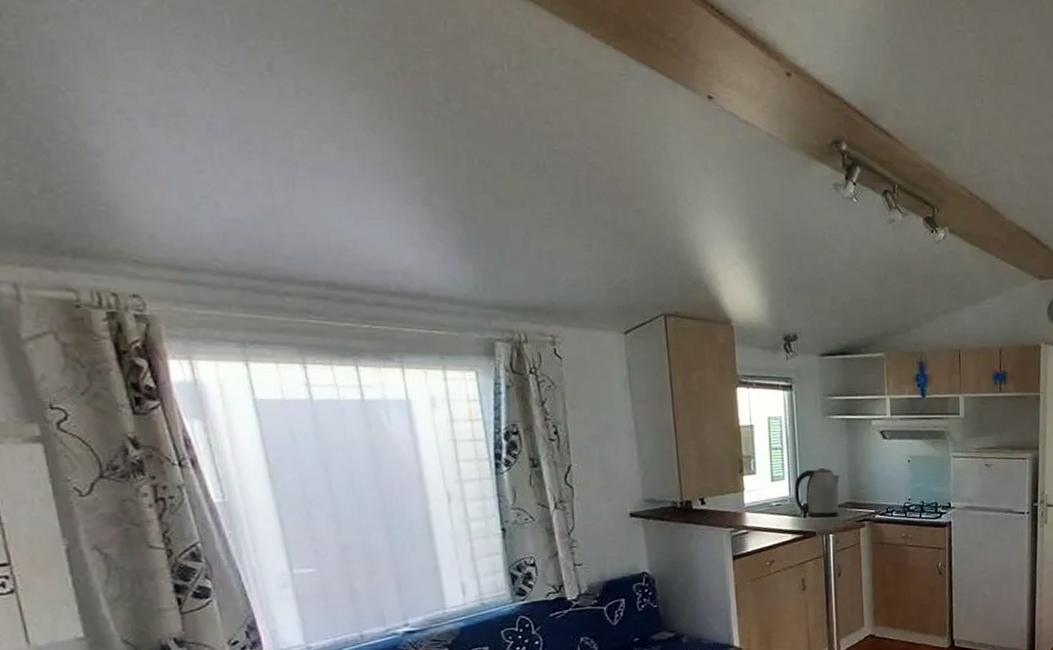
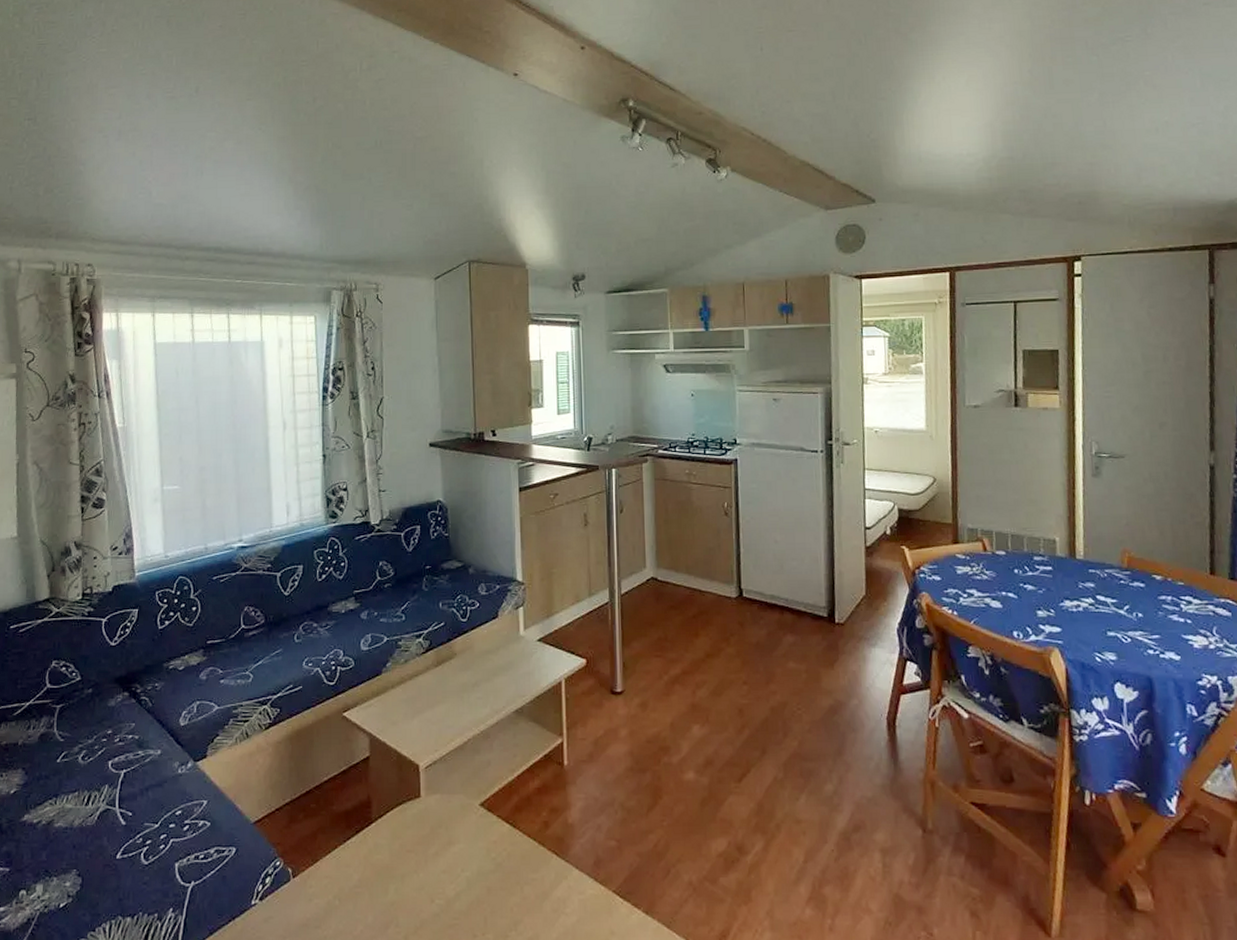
kettle: present [794,467,840,518] -> none [579,401,623,452]

